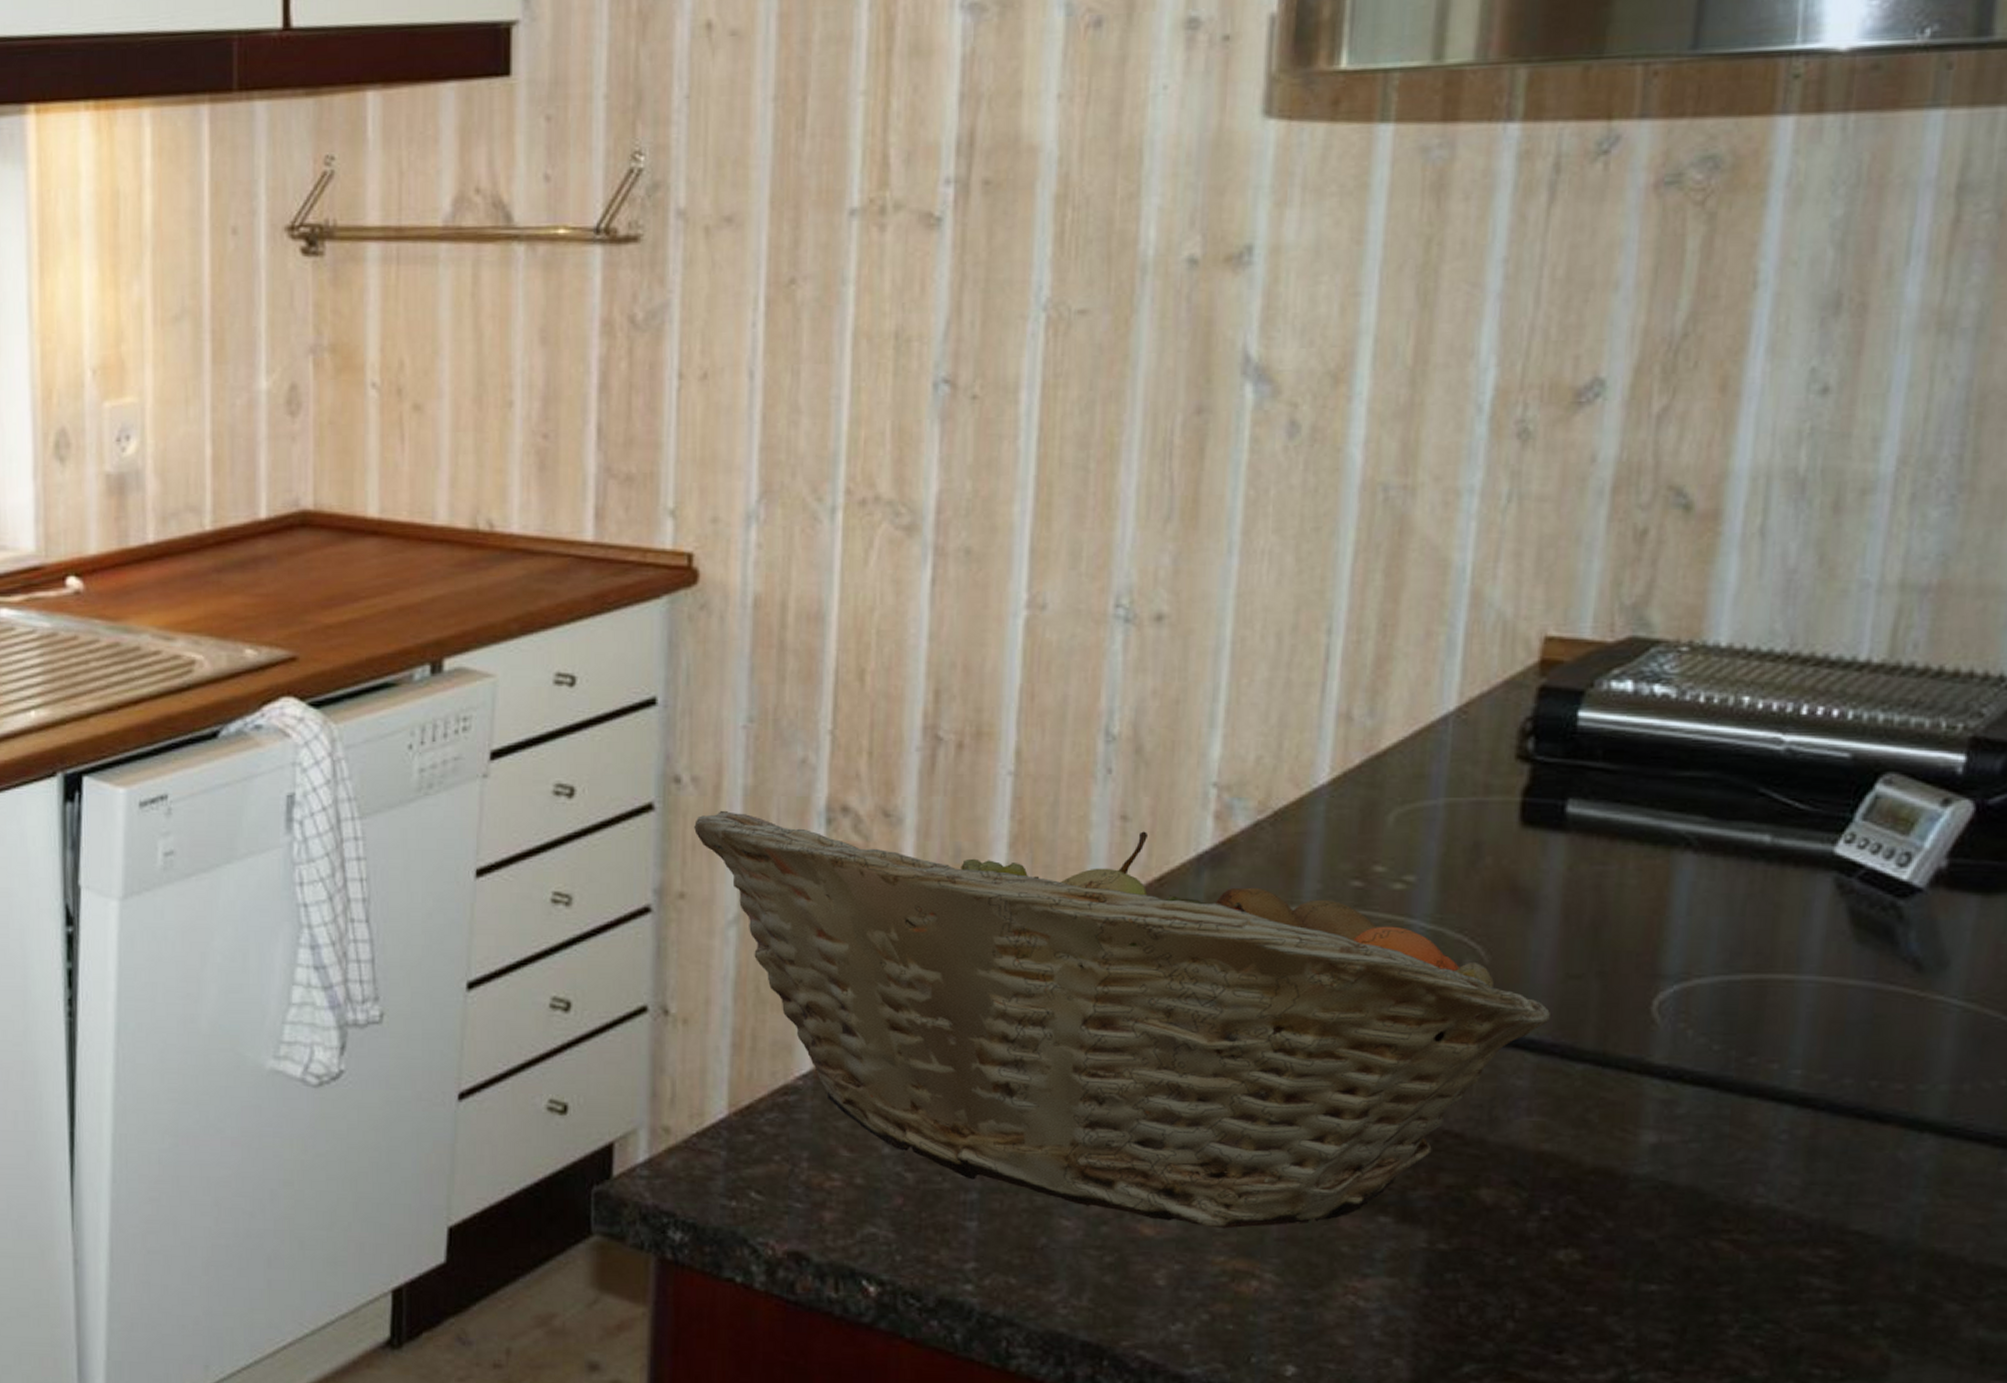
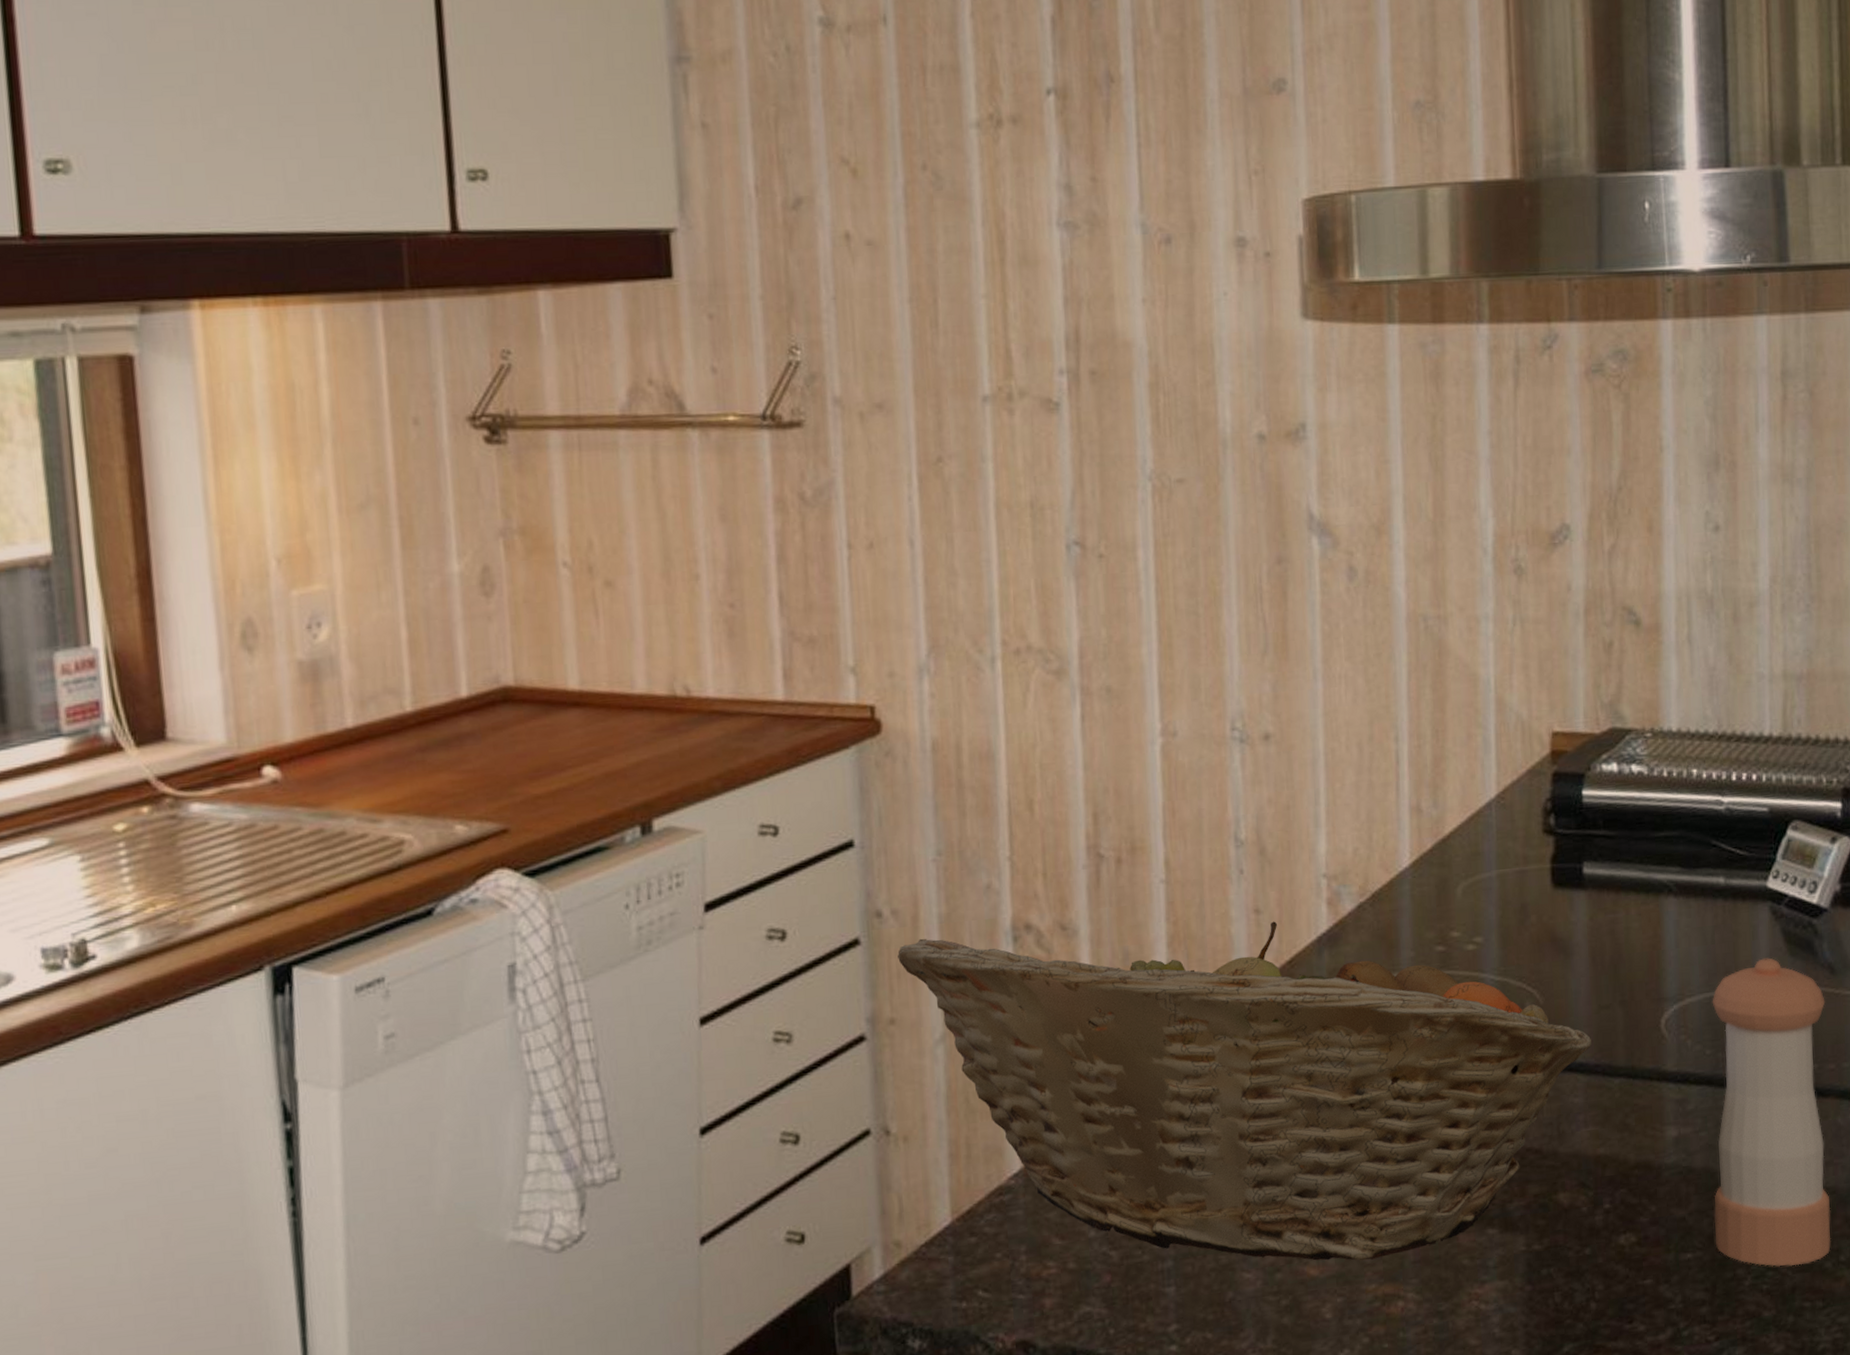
pepper shaker: none [1693,941,1902,1323] -> present [1712,957,1832,1267]

